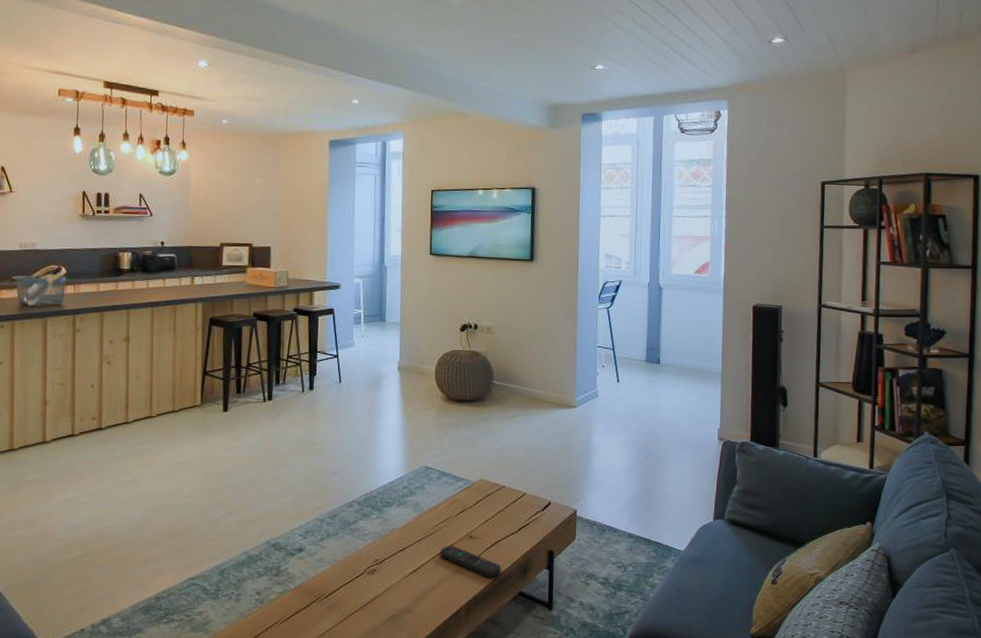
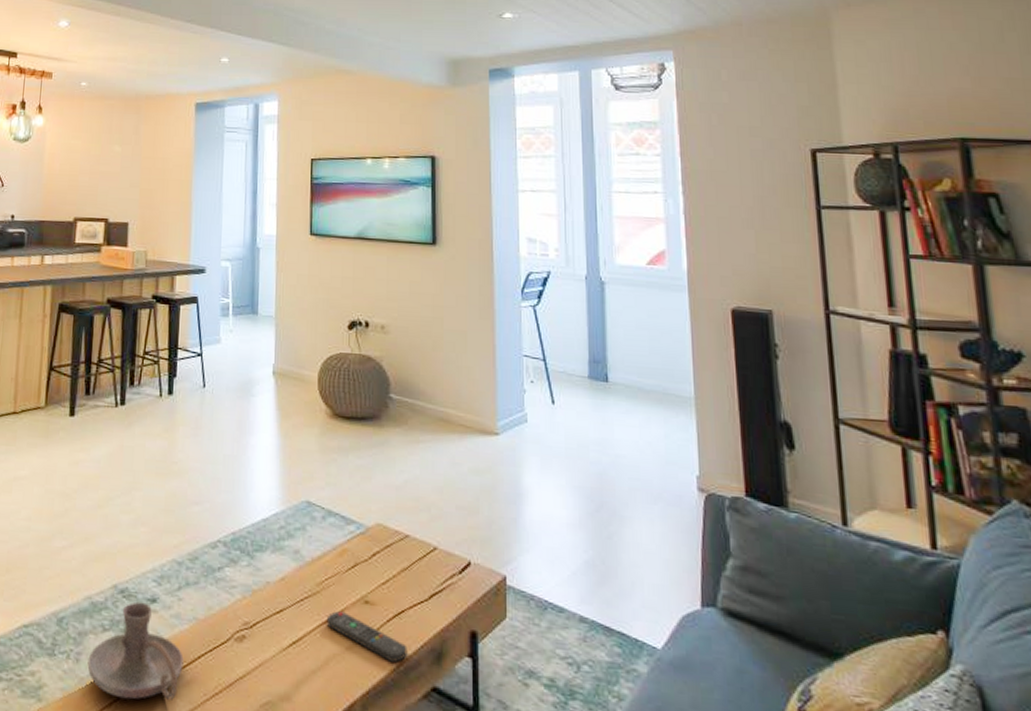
candle holder: none [246,552,326,624] -> present [87,601,184,700]

